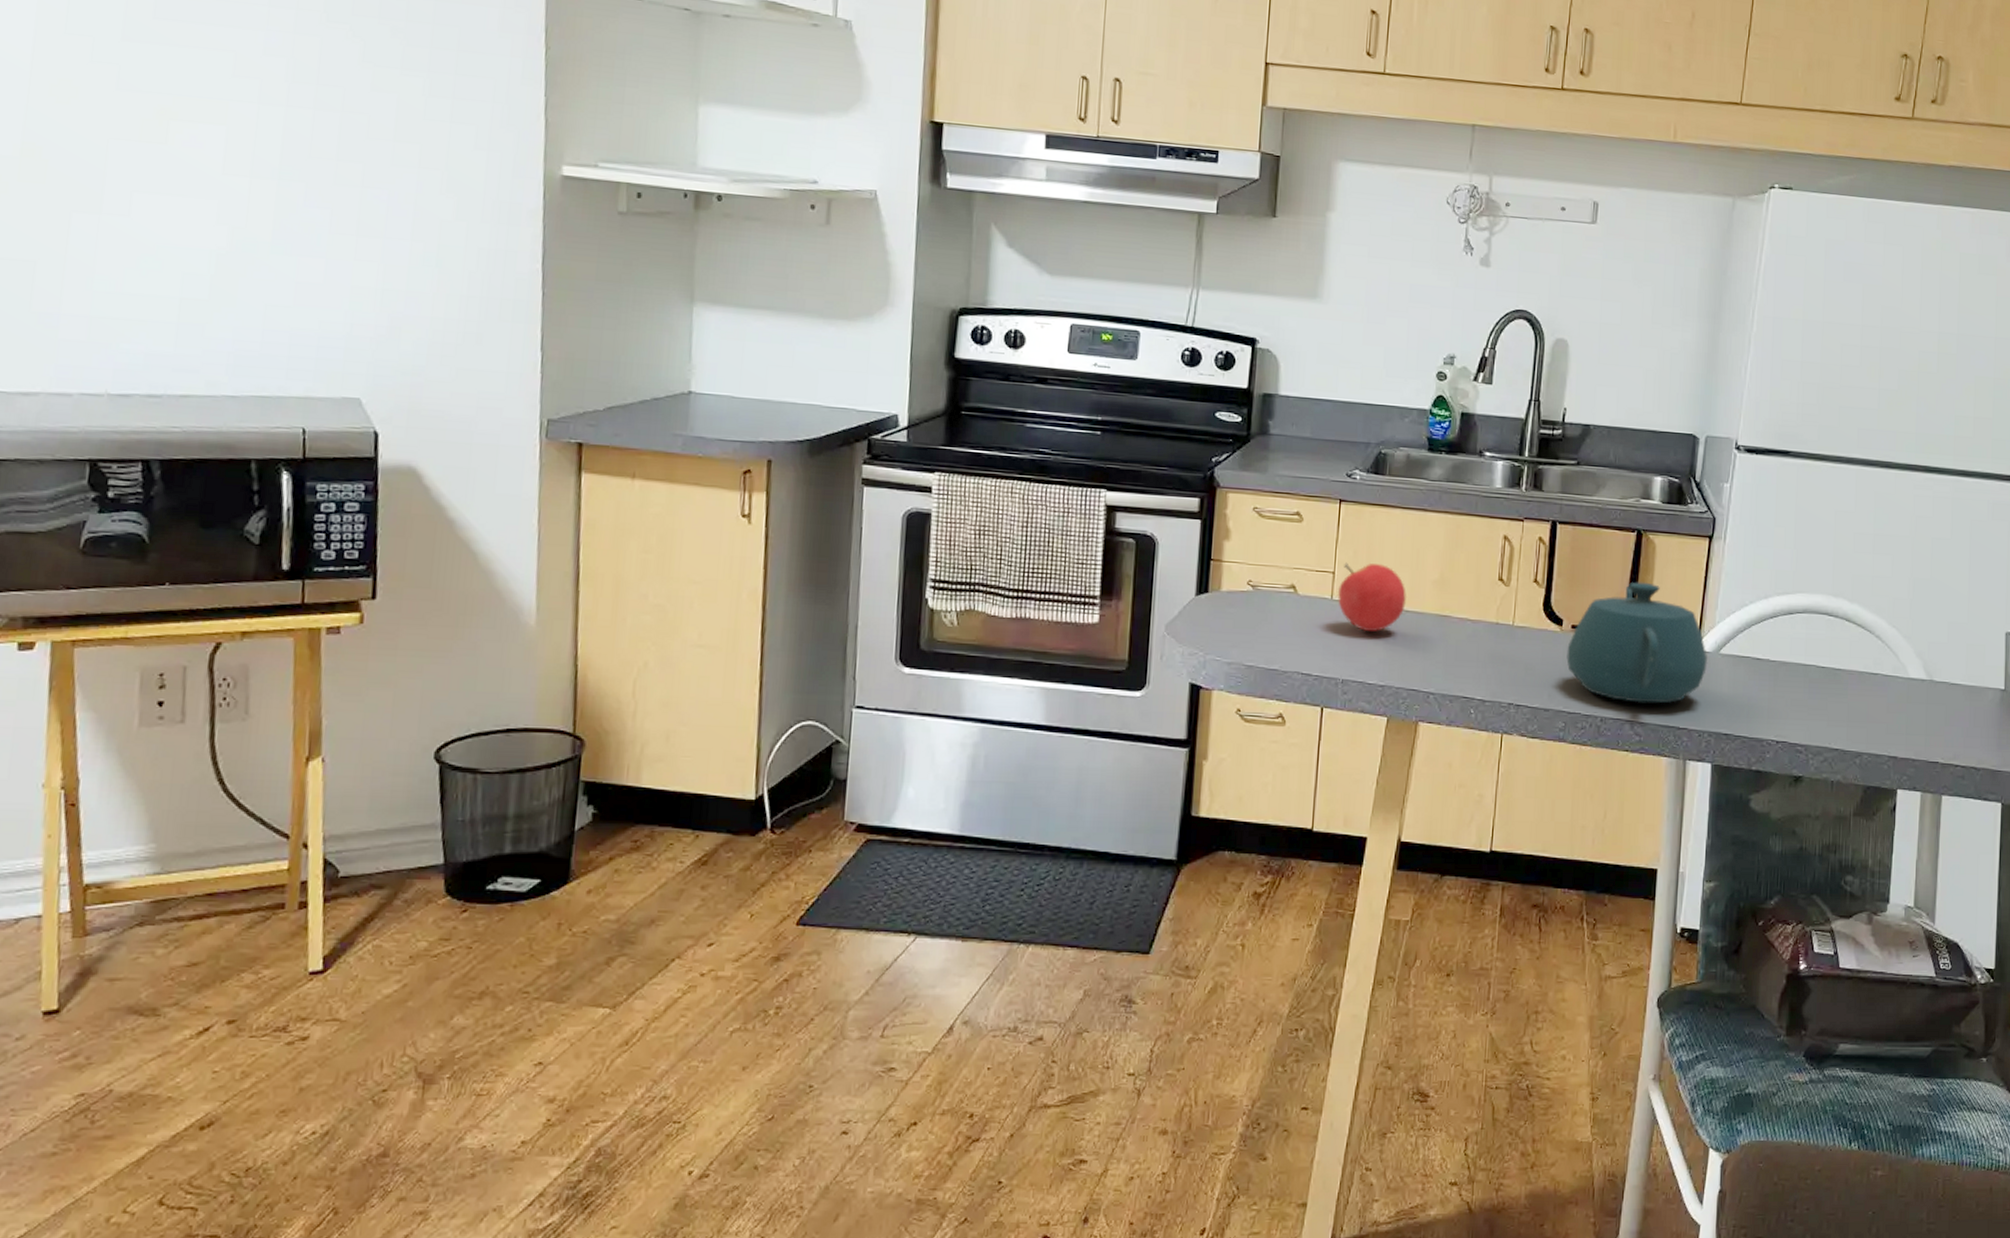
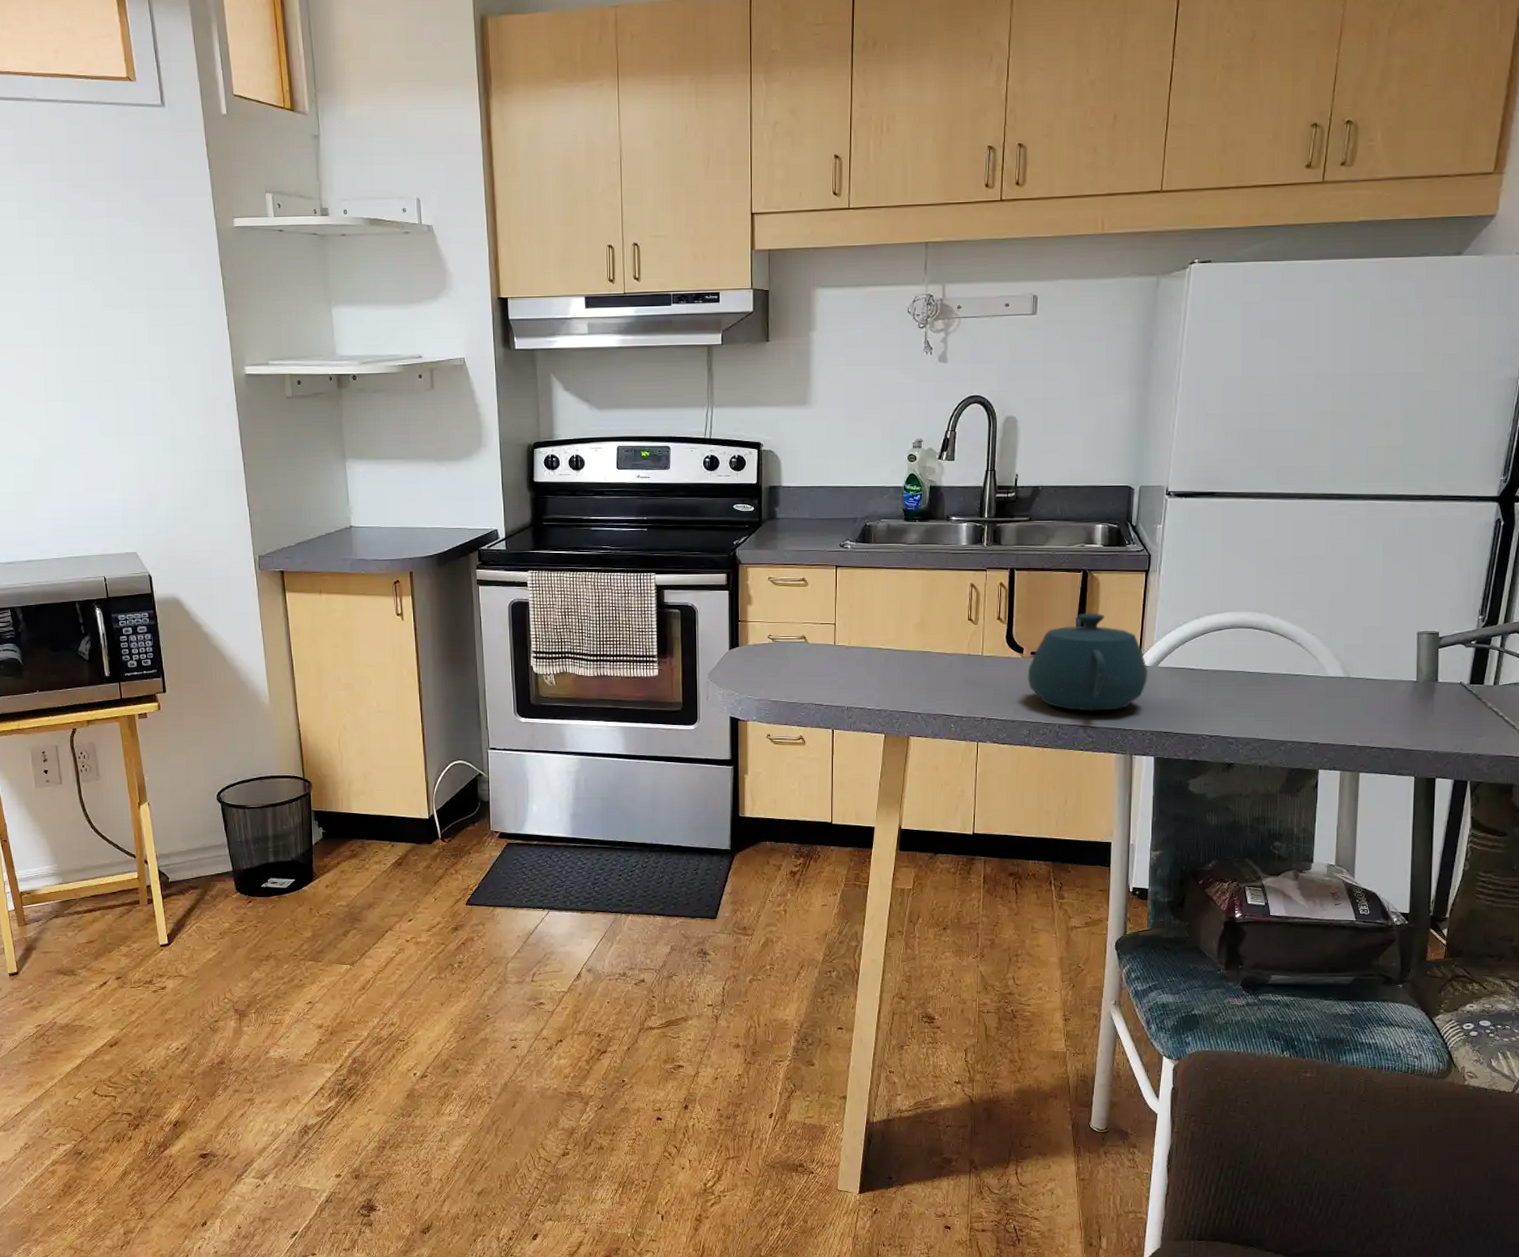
fruit: present [1337,562,1406,632] -> none [838,614,894,669]

